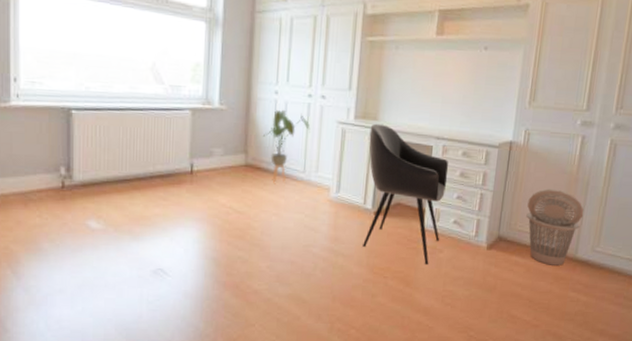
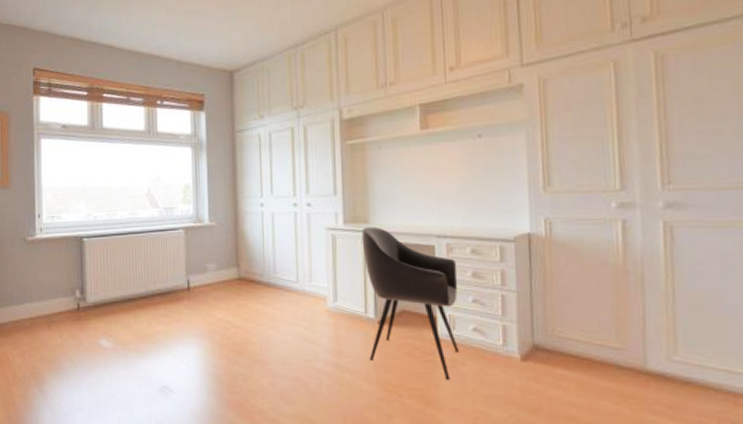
house plant: present [262,109,311,184] -> none [252,220,300,296]
laundry basket: present [526,188,584,266] -> none [564,285,645,380]

